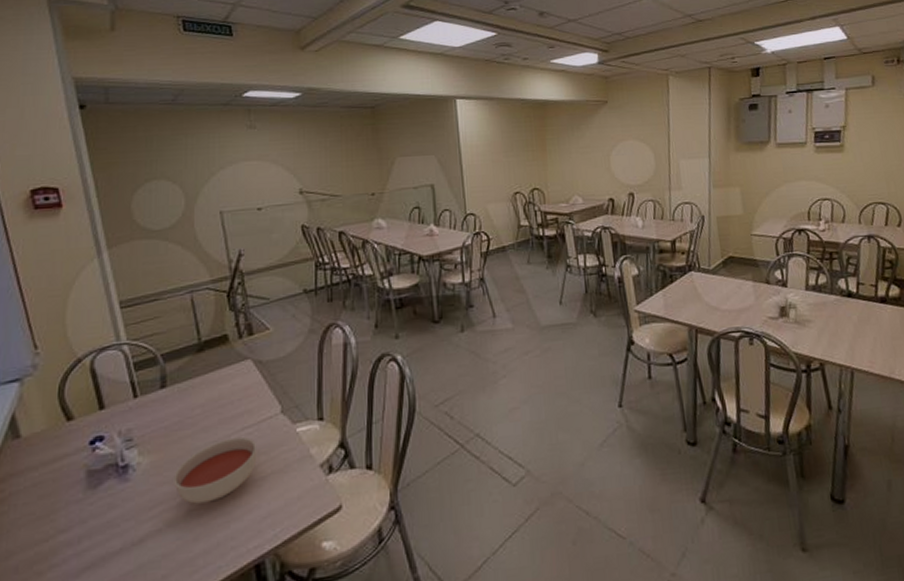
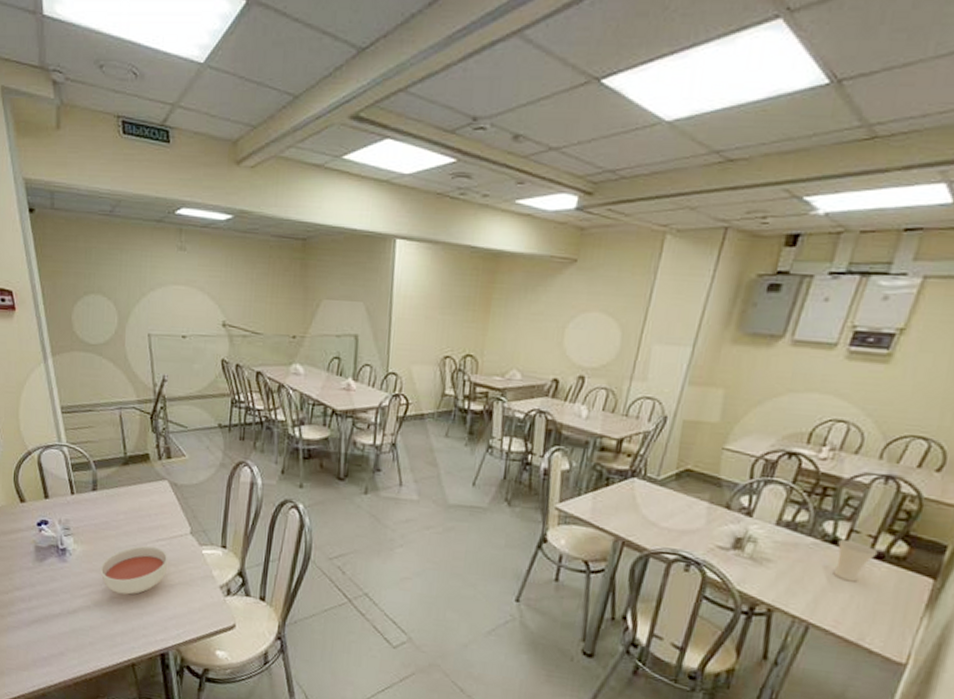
cup: none [852,291,881,326] -> present [833,539,878,582]

